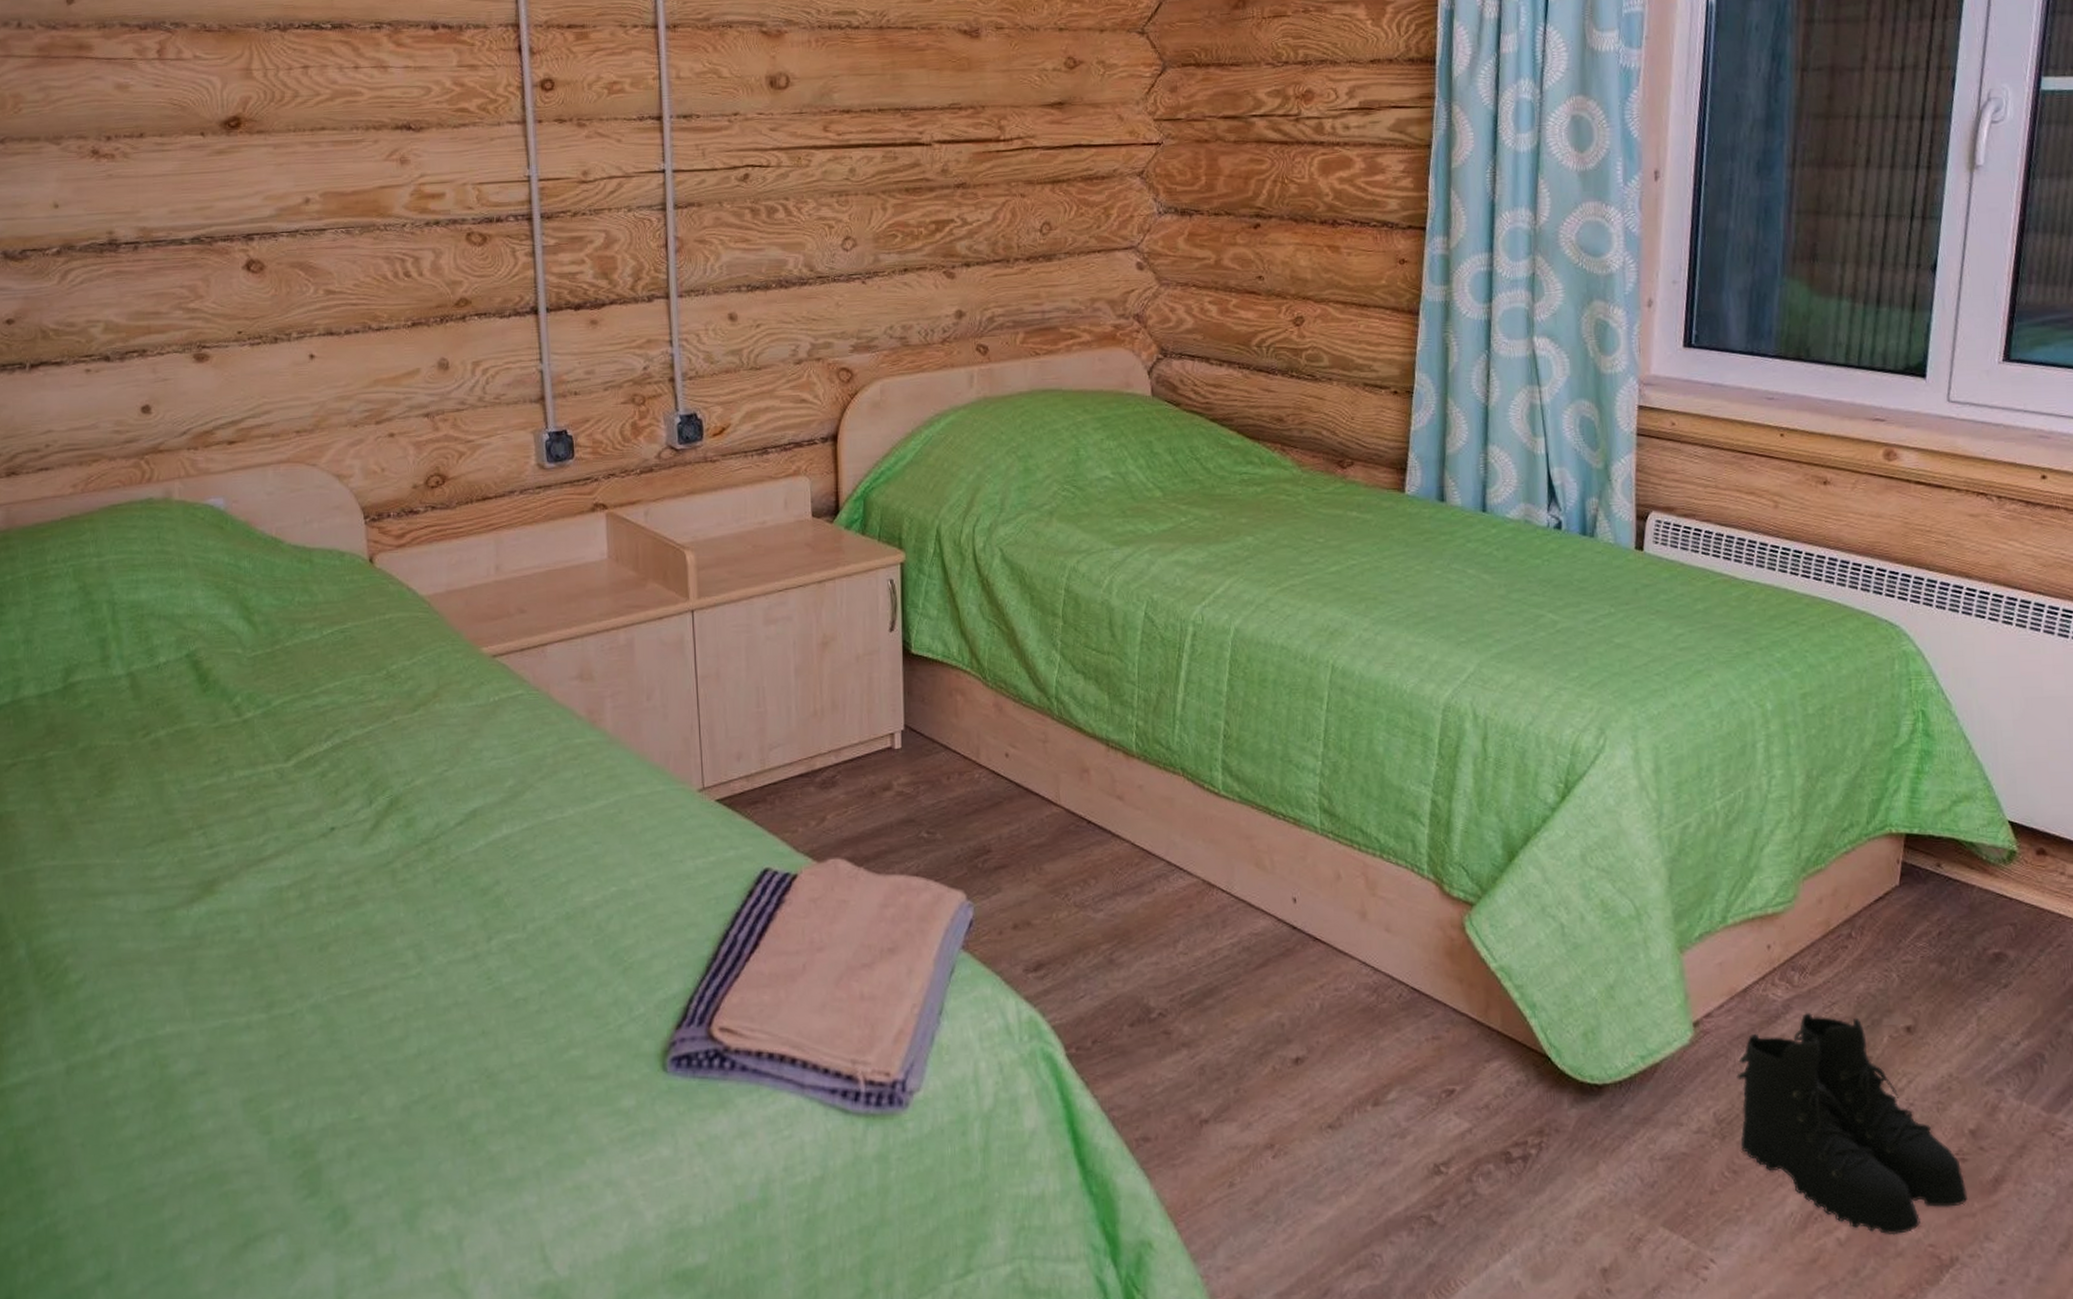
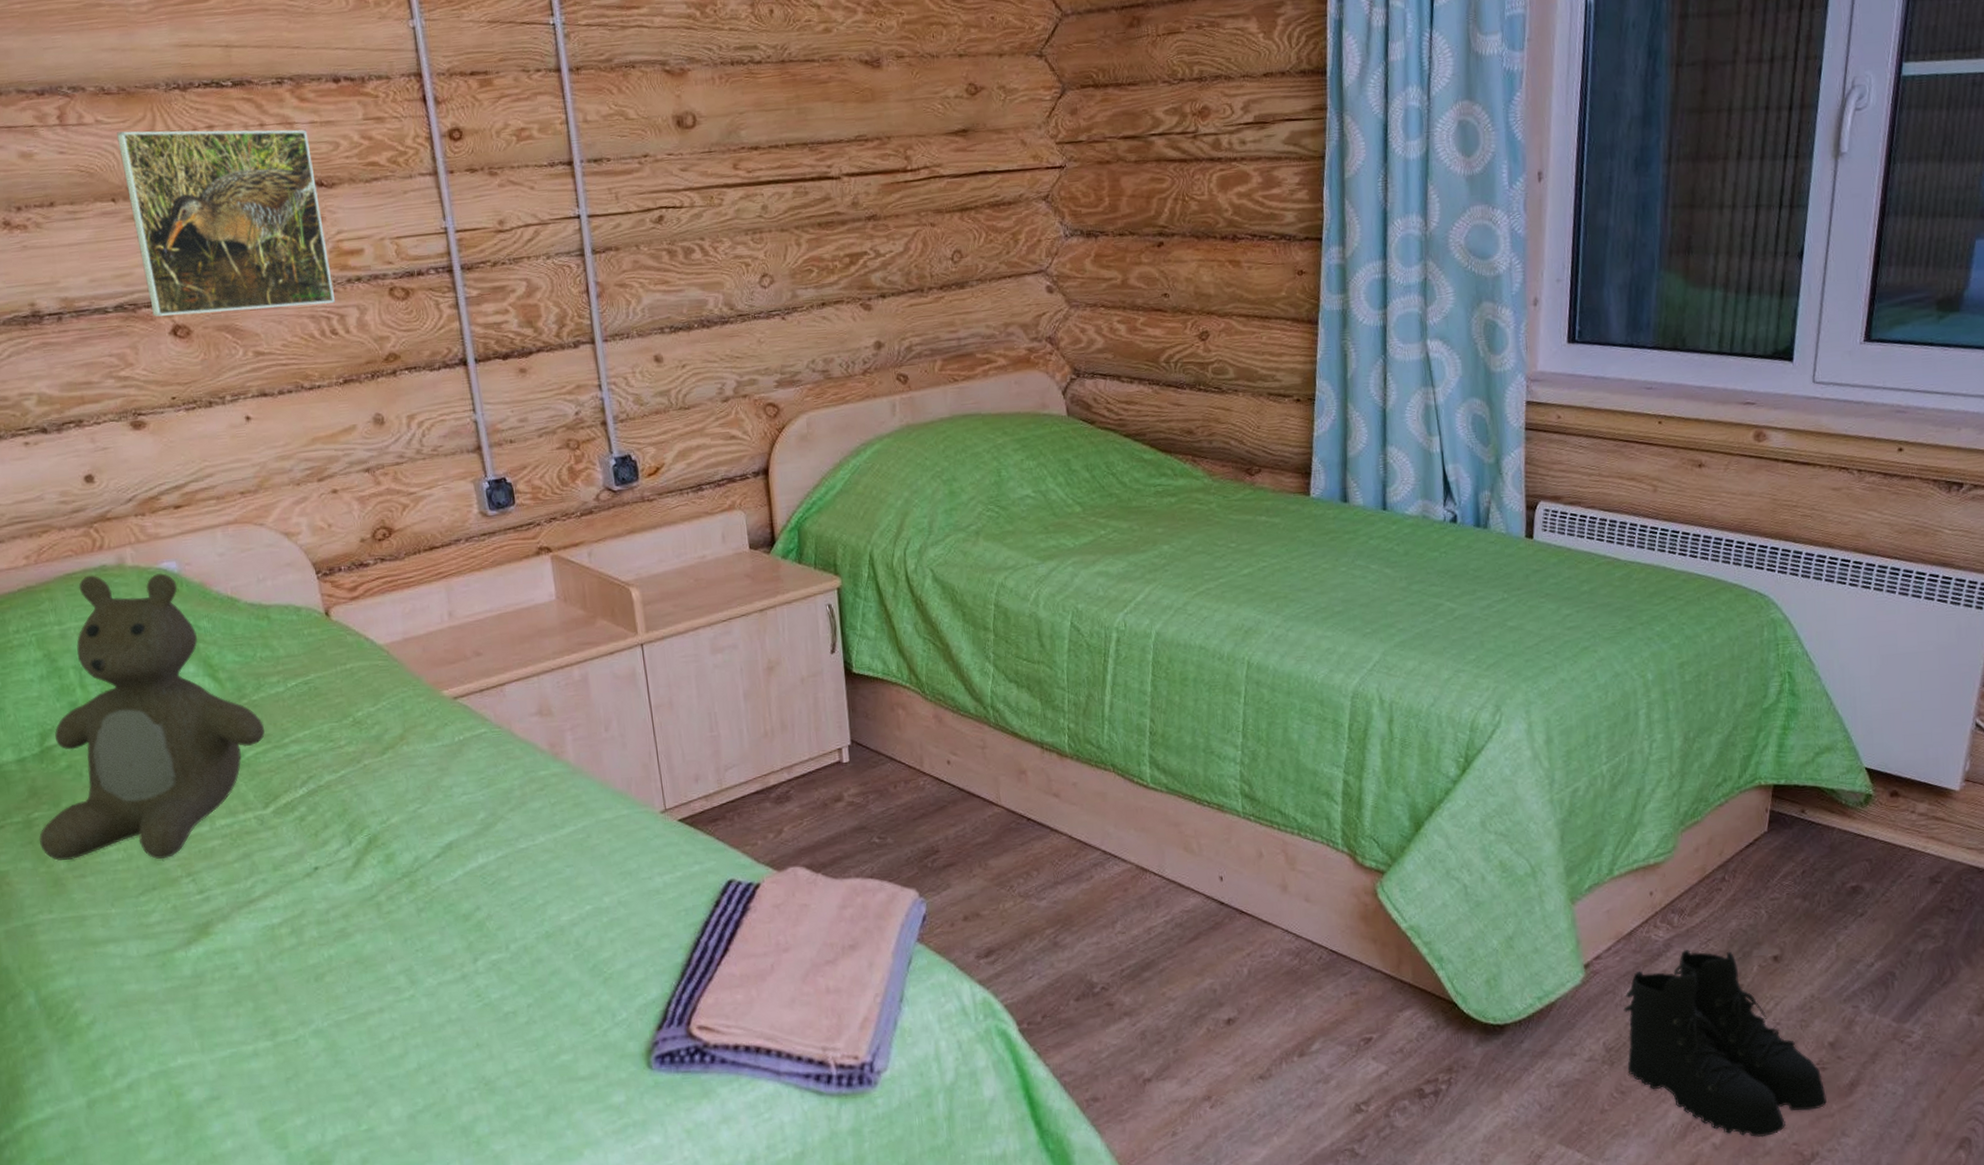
teddy bear: none [50,507,295,809] -> present [38,573,266,861]
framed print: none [213,67,411,251] -> present [117,129,335,317]

